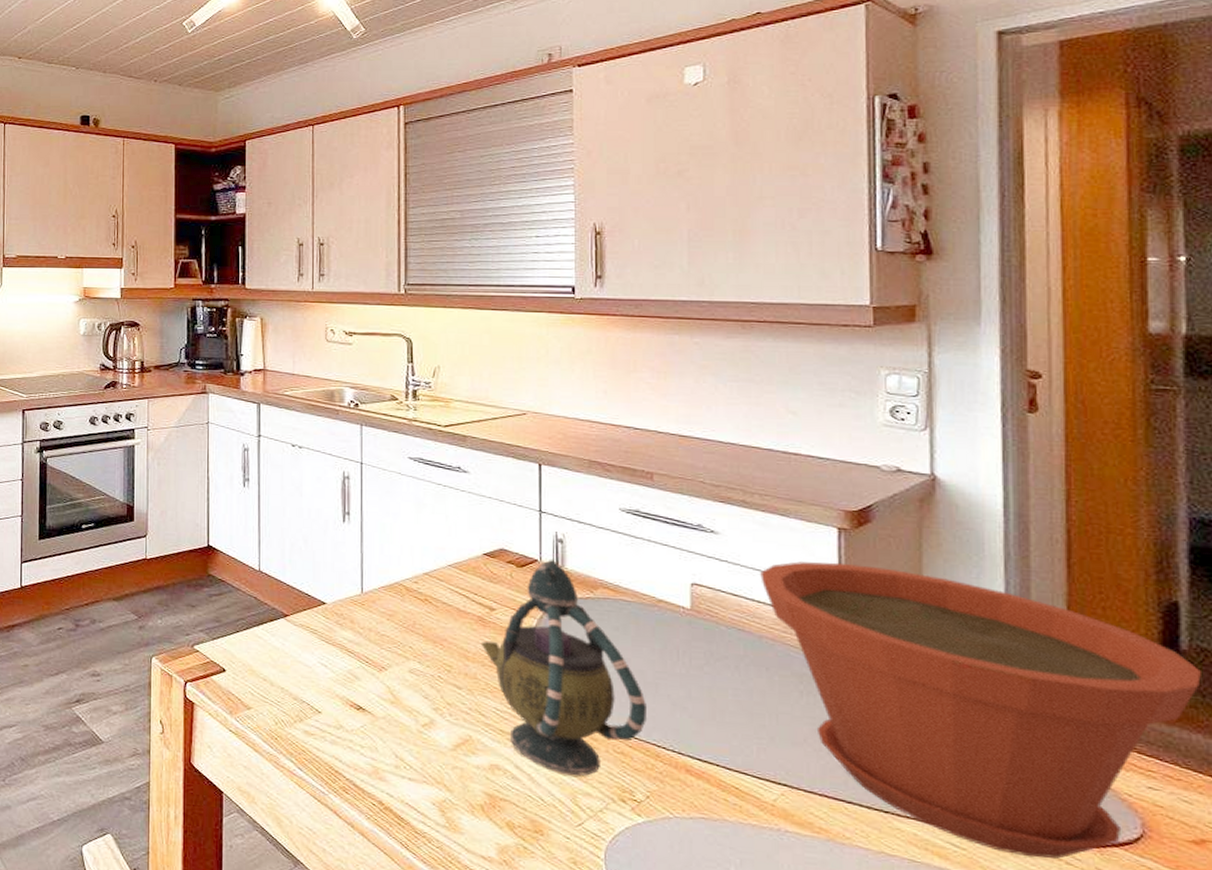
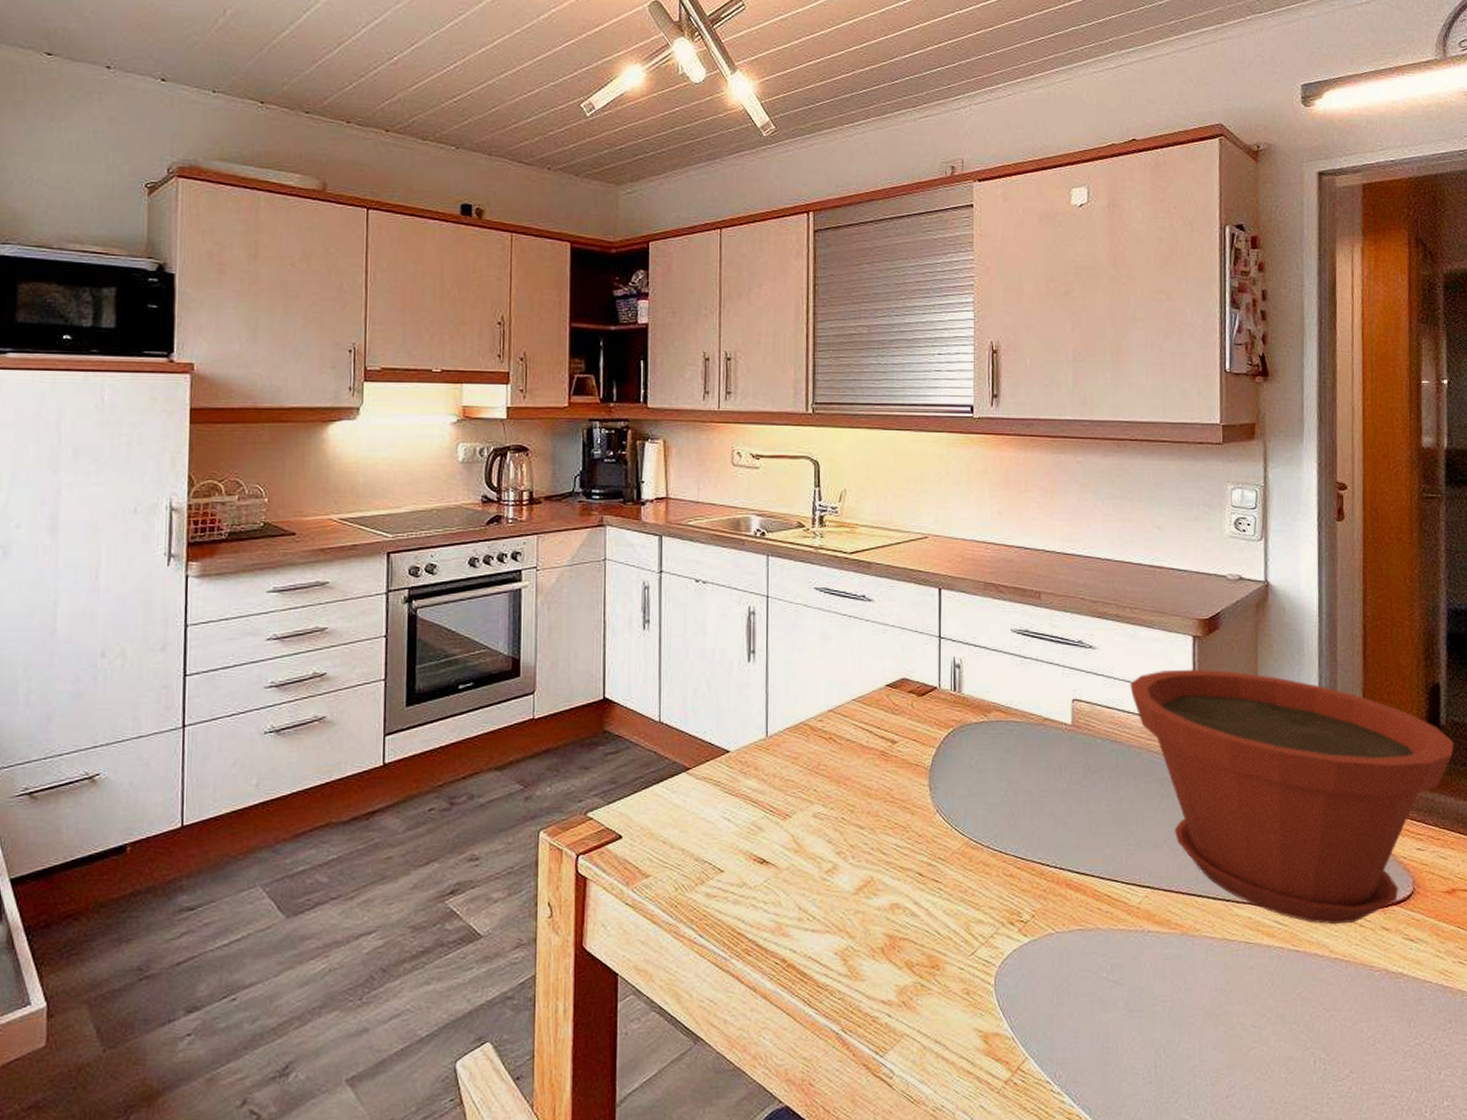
teapot: present [481,559,648,776] -> none [883,685,1034,905]

